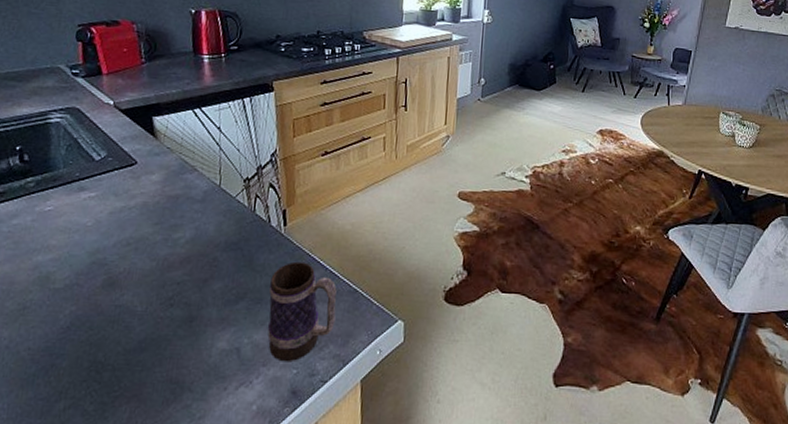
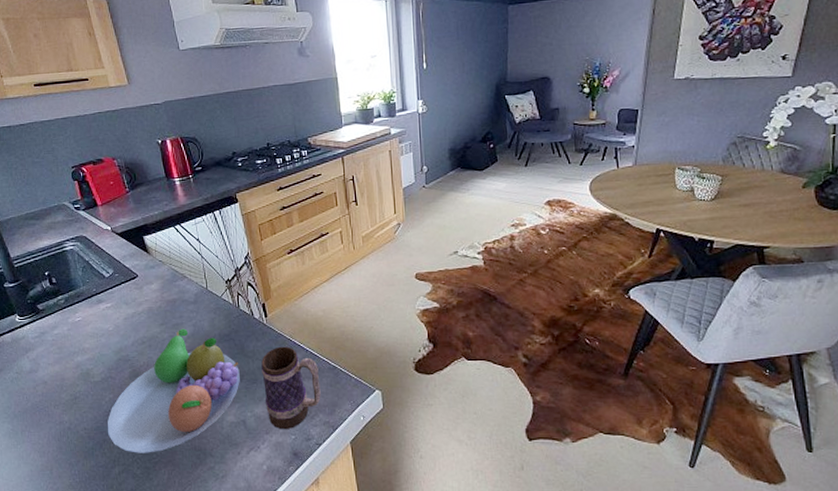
fruit bowl: none [59,231,244,384] -> present [108,328,240,453]

